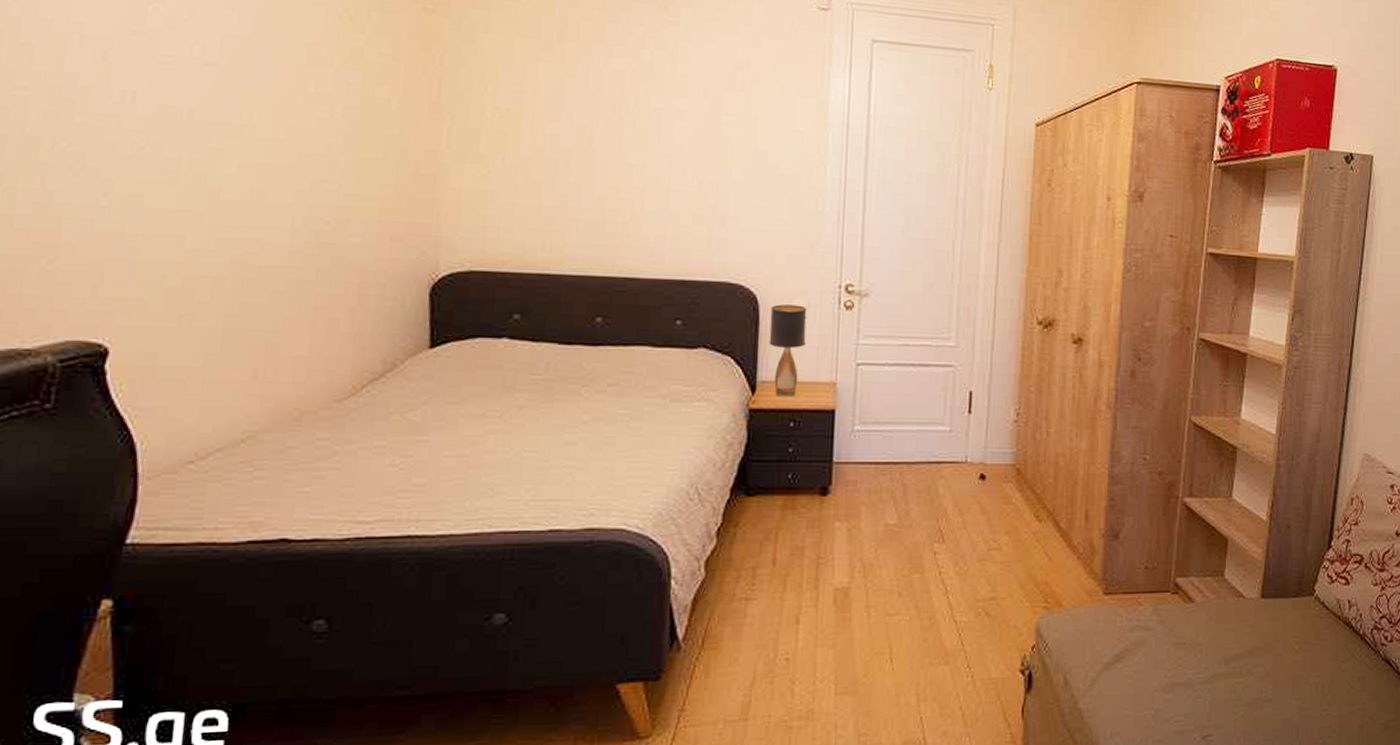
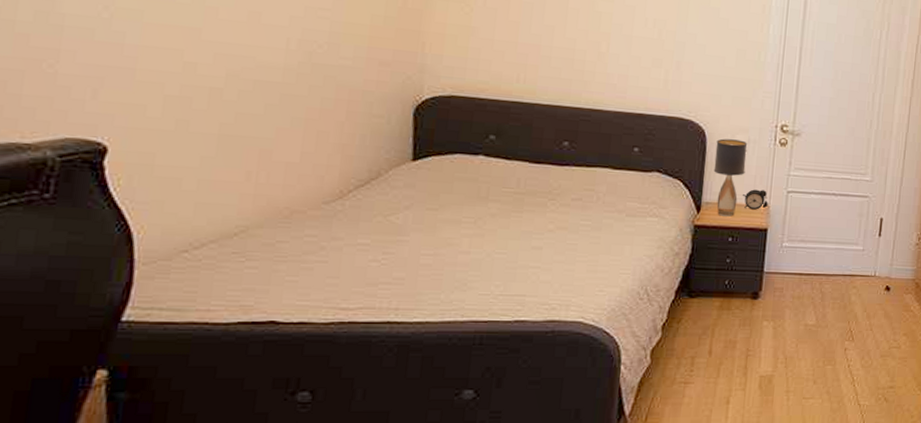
alarm clock: none [804,363,835,388] -> present [743,189,768,210]

